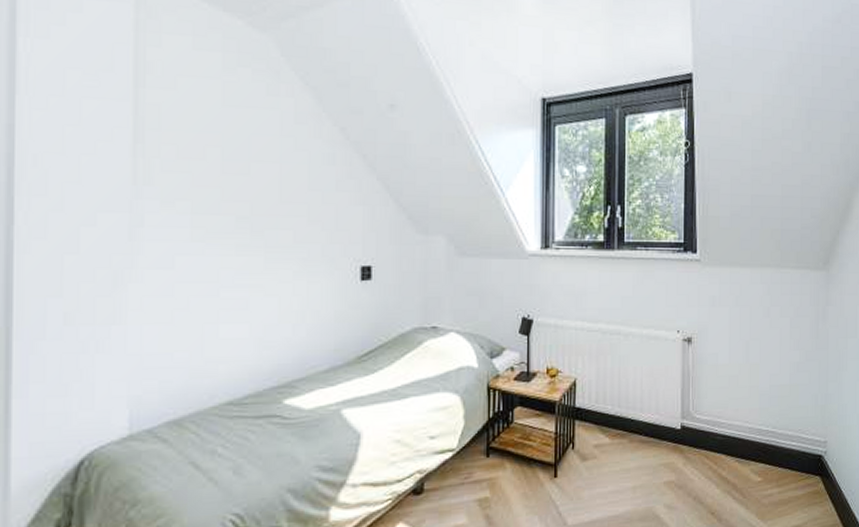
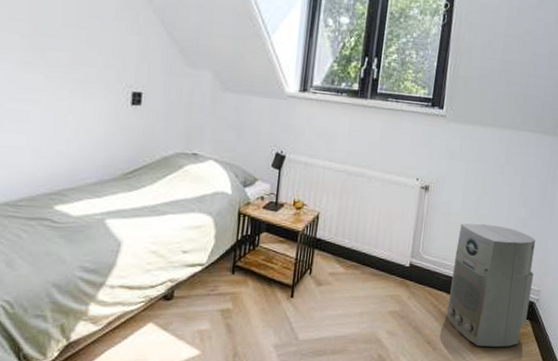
air purifier: none [727,374,817,512] -> present [446,223,536,347]

